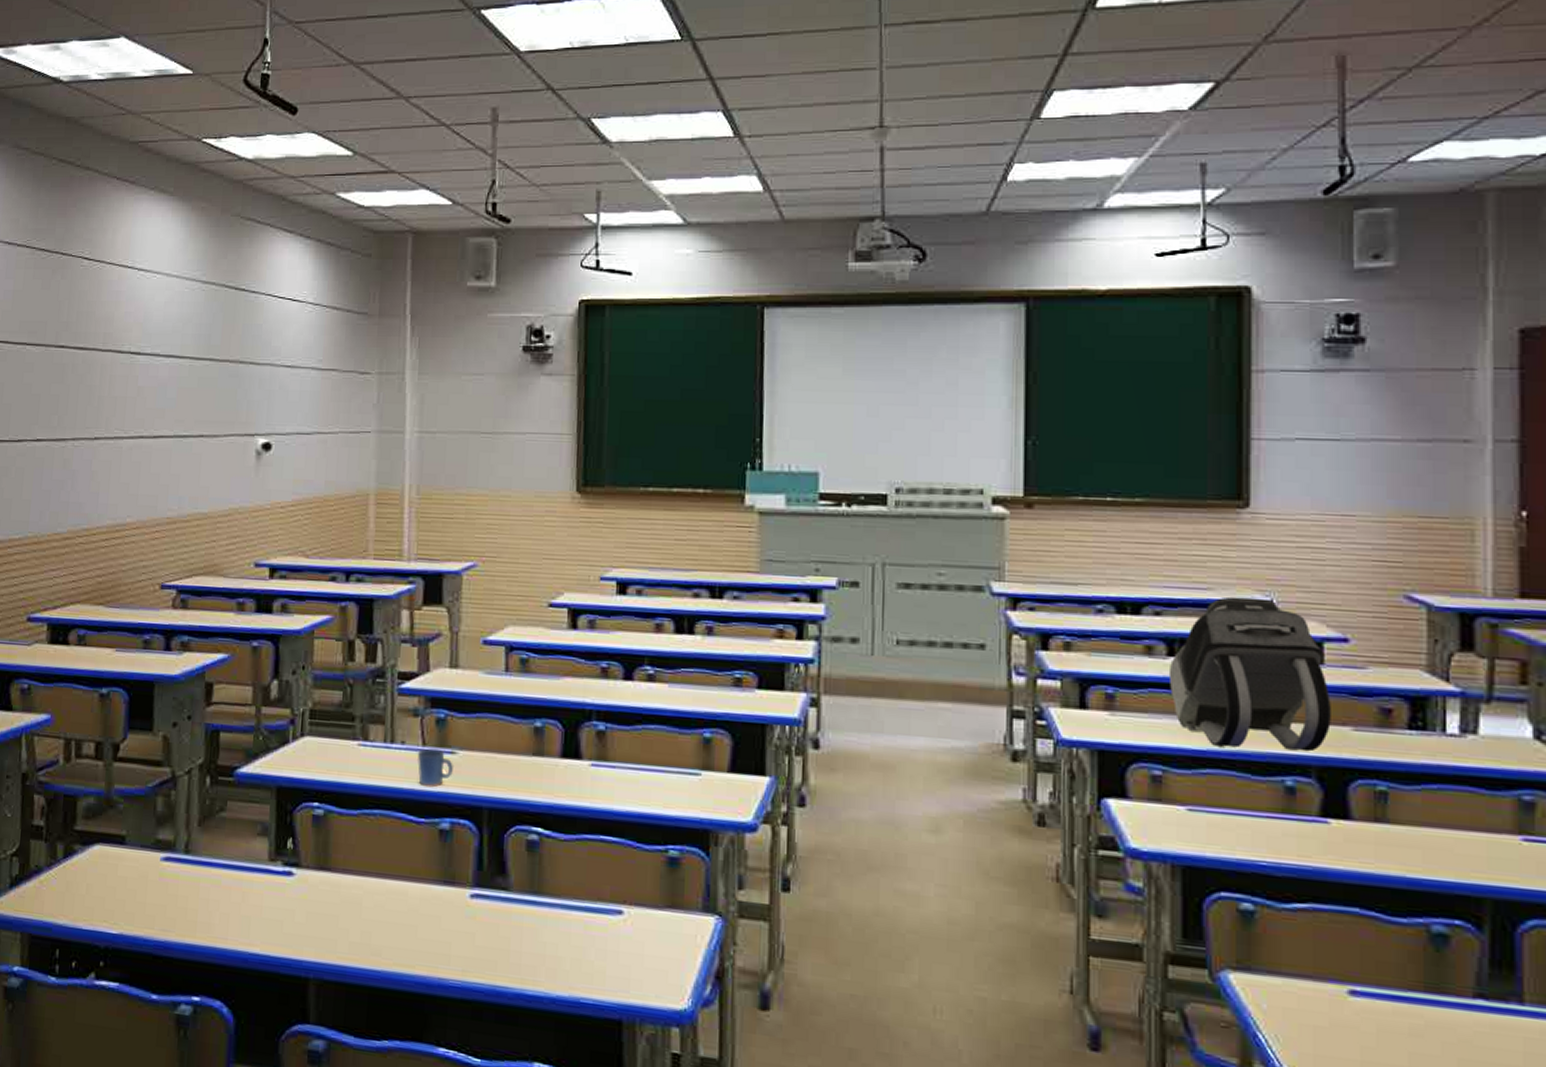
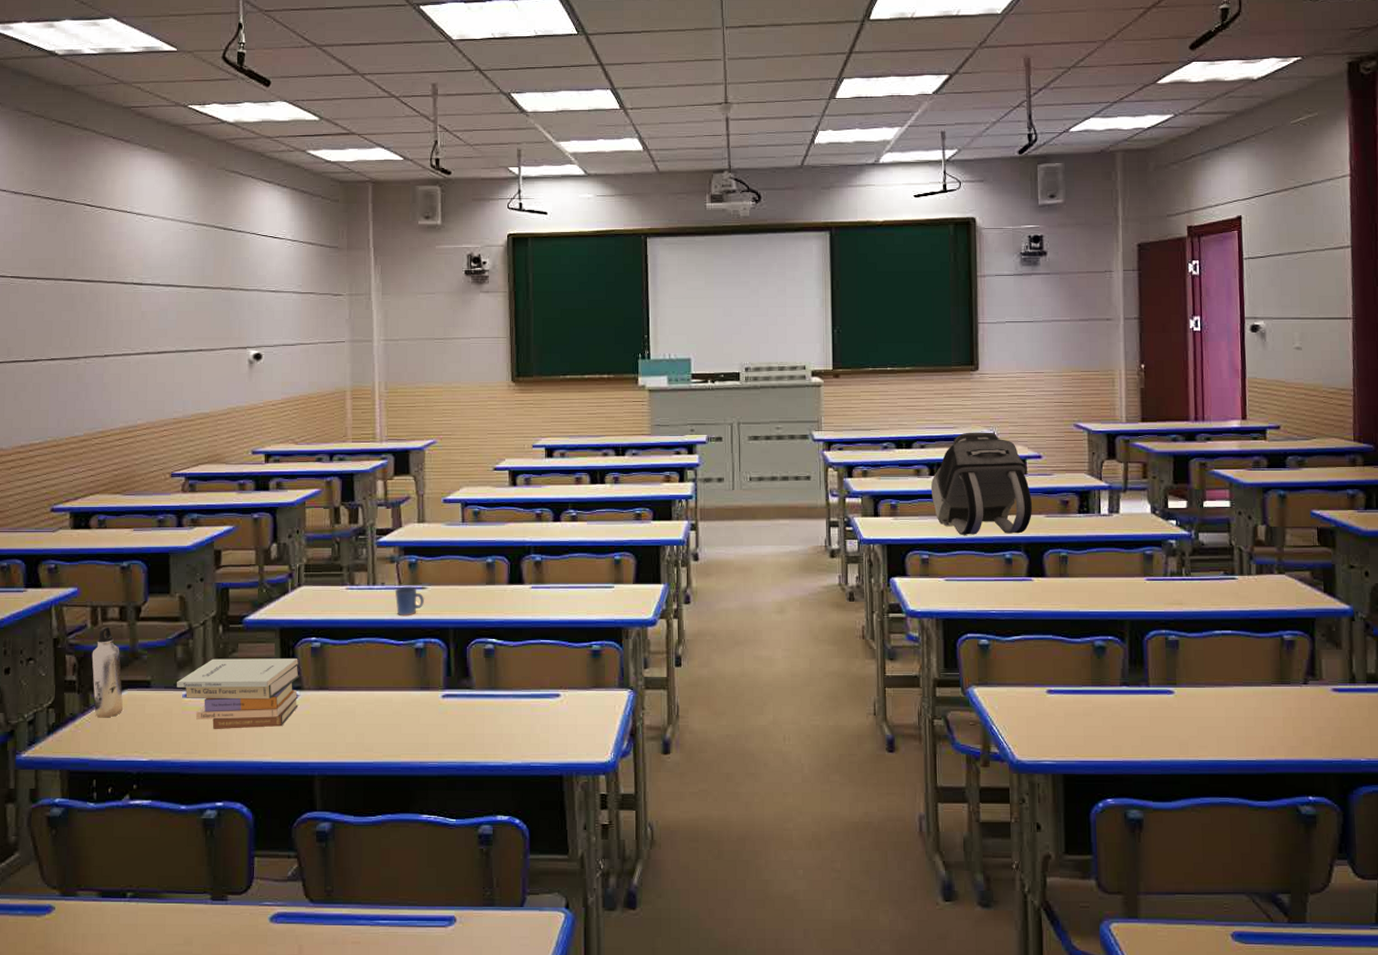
water bottle: none [62,765,94,876] -> present [91,627,123,718]
books: none [154,816,298,910] -> present [177,658,300,729]

